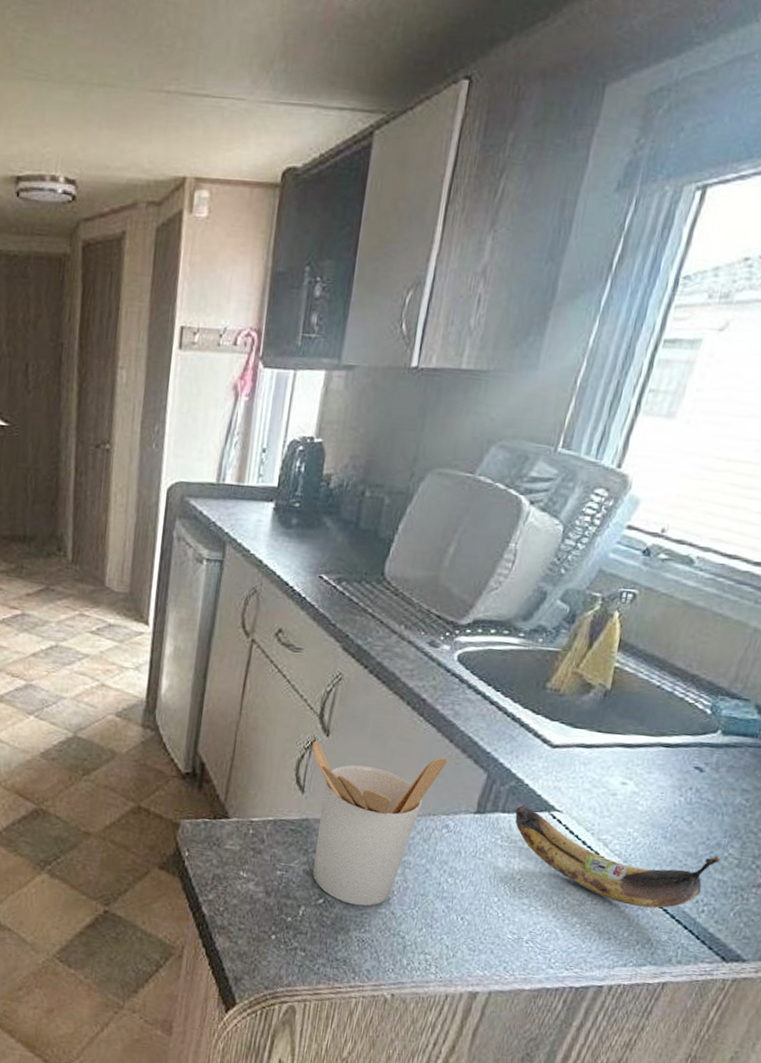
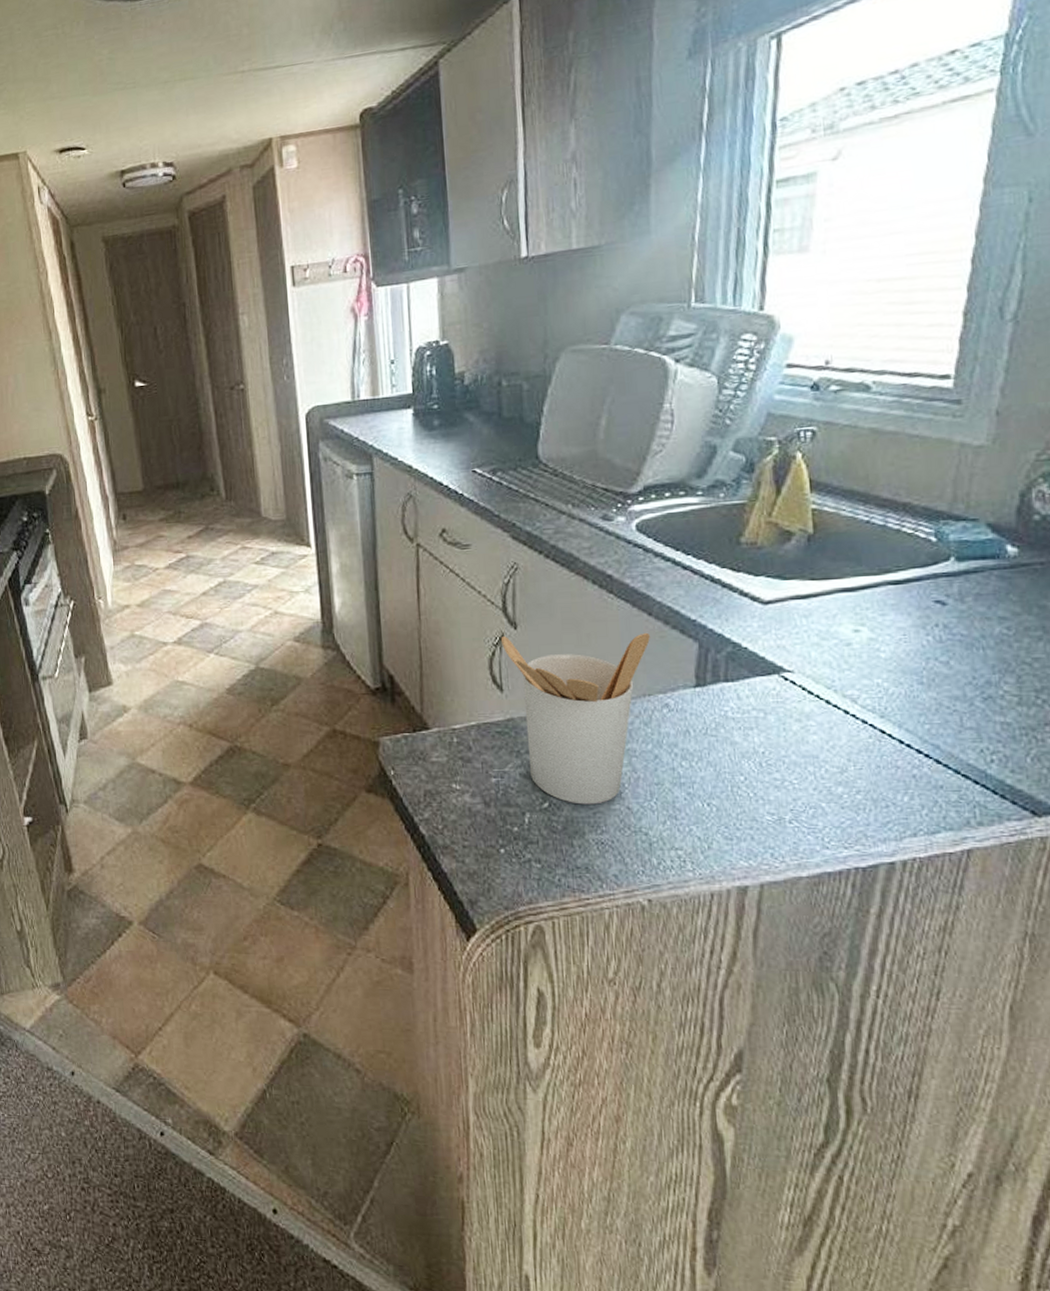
banana: present [514,804,721,908] -> none [739,670,996,766]

